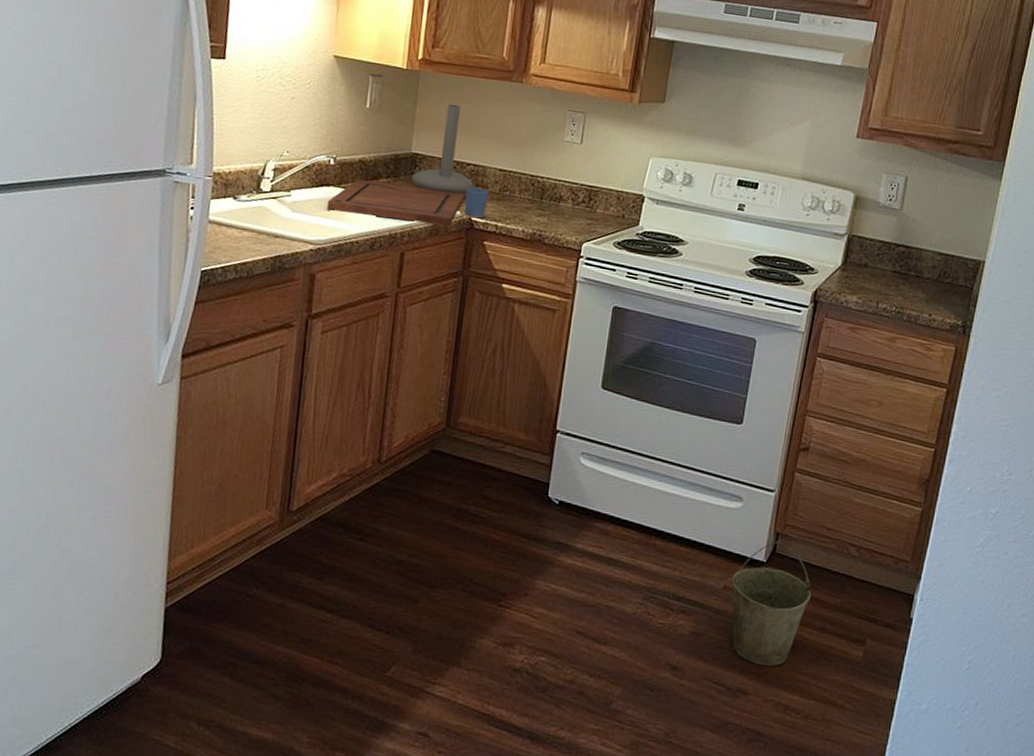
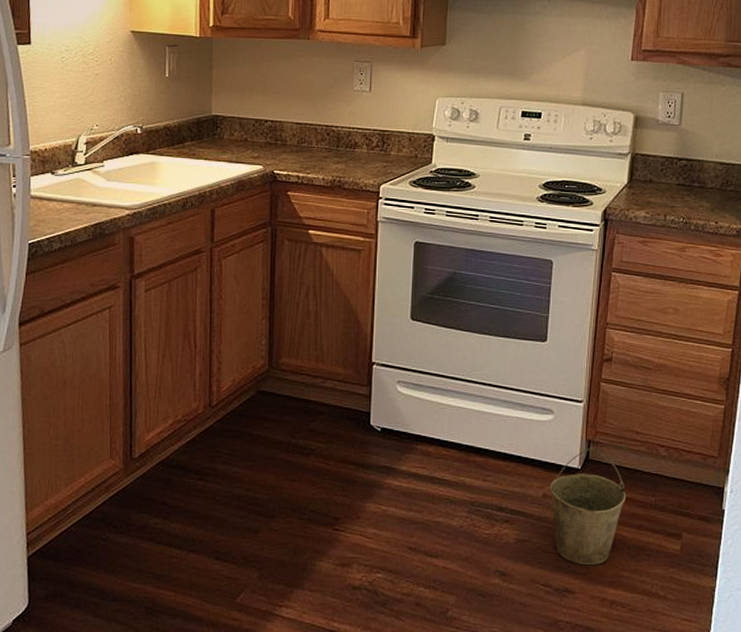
cutting board: present [326,179,465,226] -> none [138,145,265,180]
paper towel holder: present [410,103,474,195] -> none [213,65,273,150]
mug: present [464,187,490,219] -> none [266,142,288,171]

